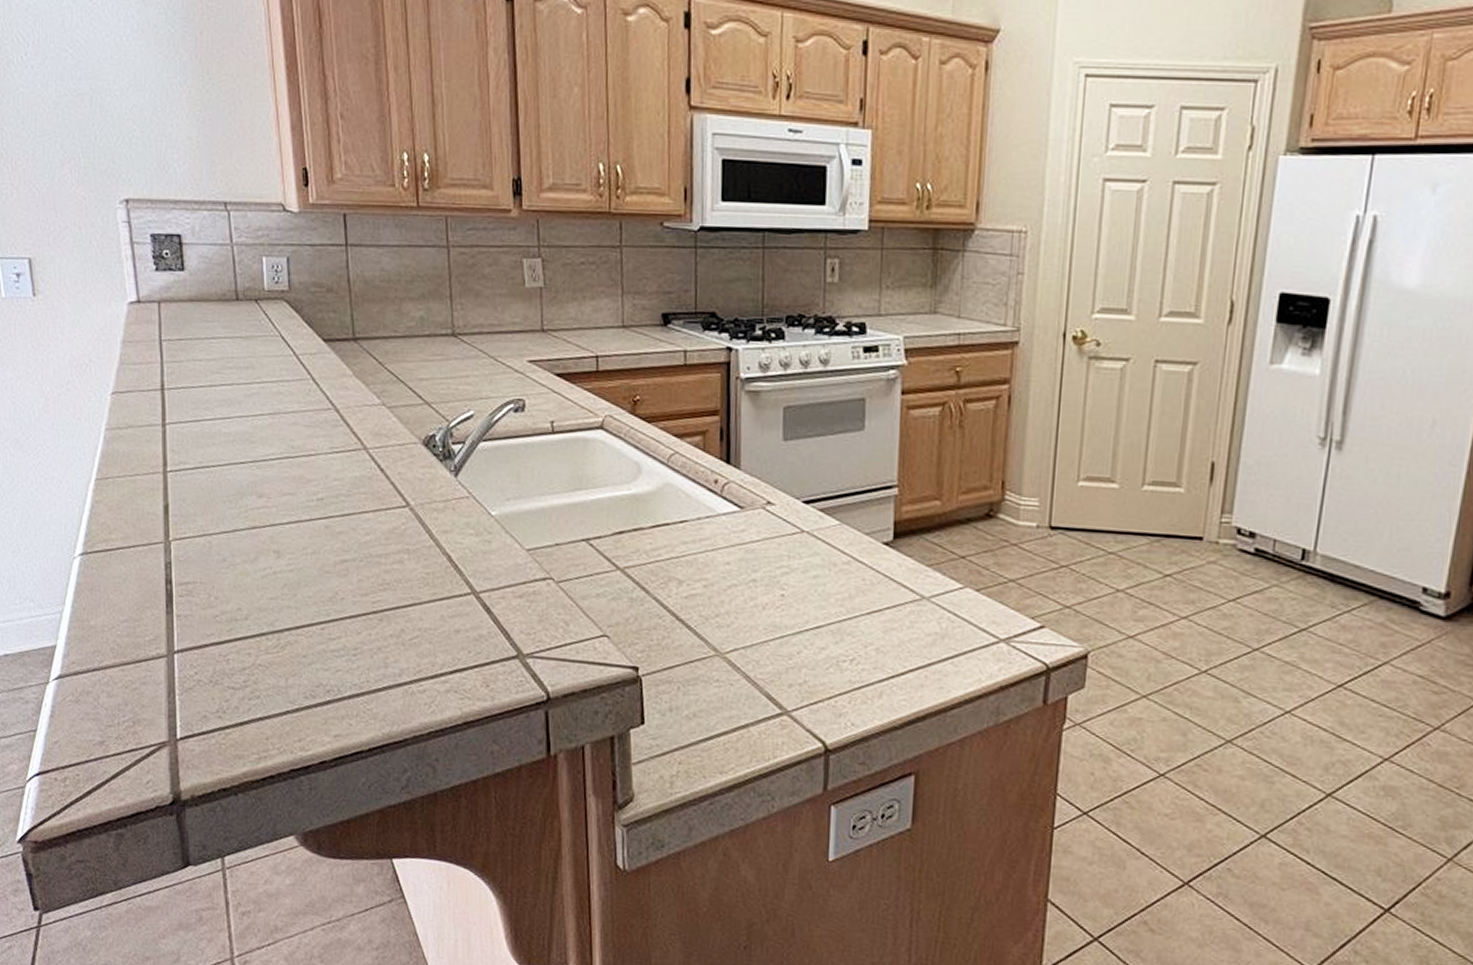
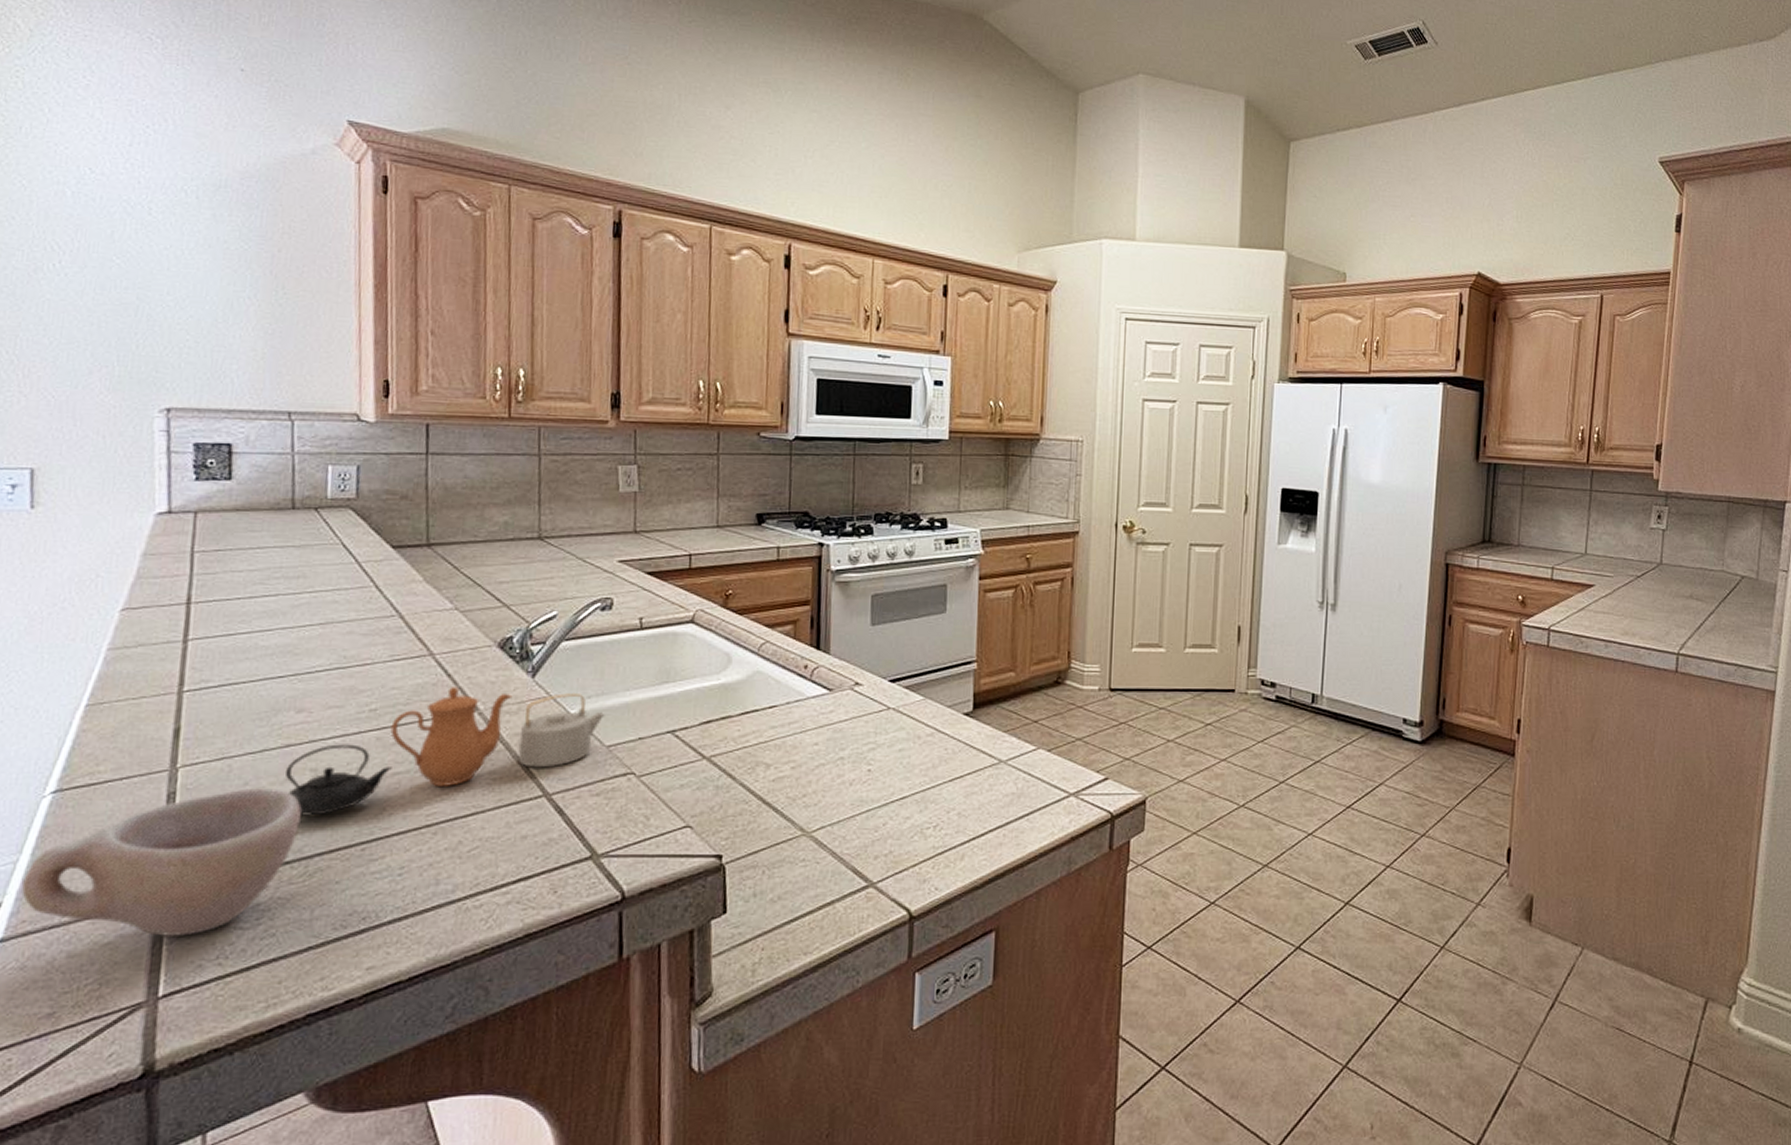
cup: none [69,564,270,690] -> present [21,787,302,938]
teapot: none [255,481,523,594] -> present [286,687,605,816]

